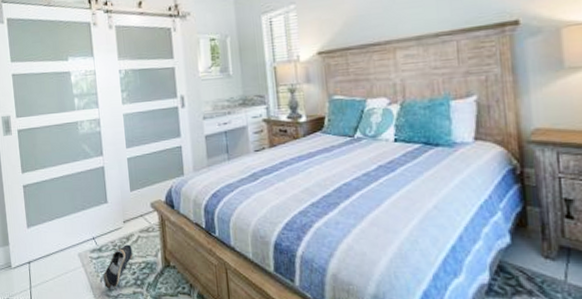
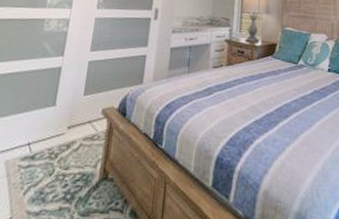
shoe: present [103,244,133,290] -> none [26,153,71,206]

